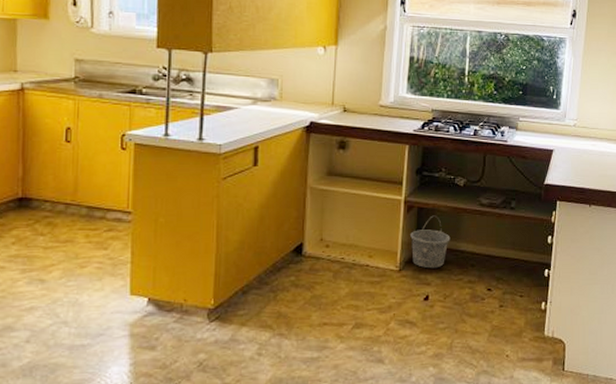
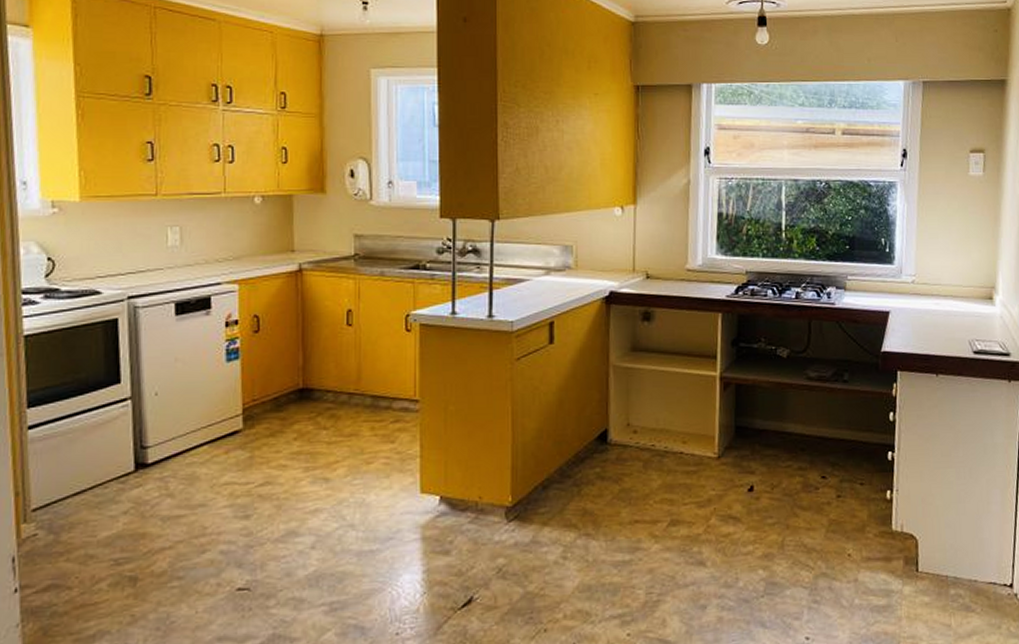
bucket: present [410,215,451,269] -> none [729,392,775,455]

